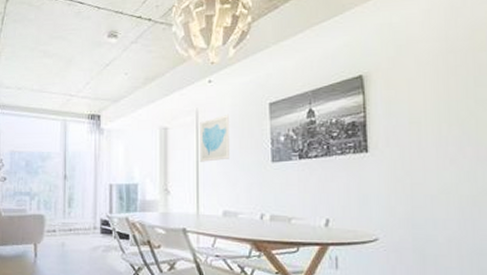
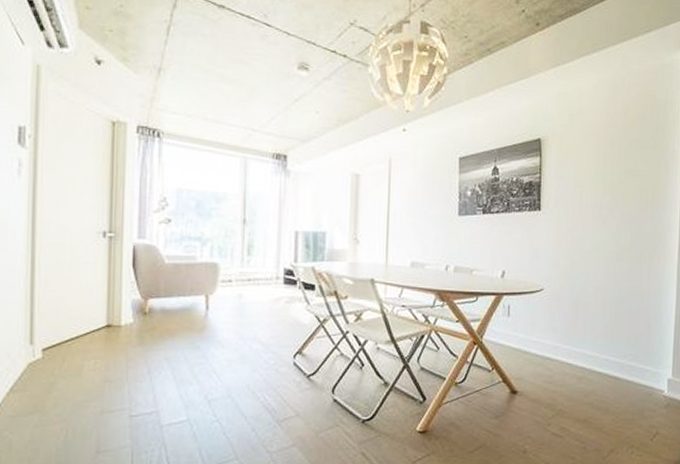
wall art: present [200,115,229,162] -> none [391,166,421,212]

